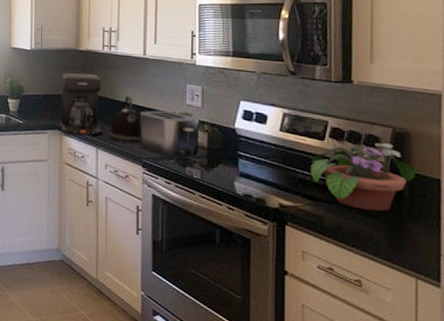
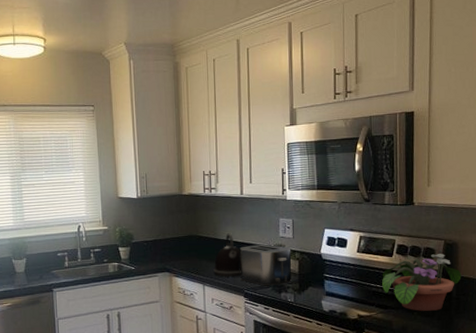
coffee maker: present [60,73,103,137] -> none [167,217,208,275]

